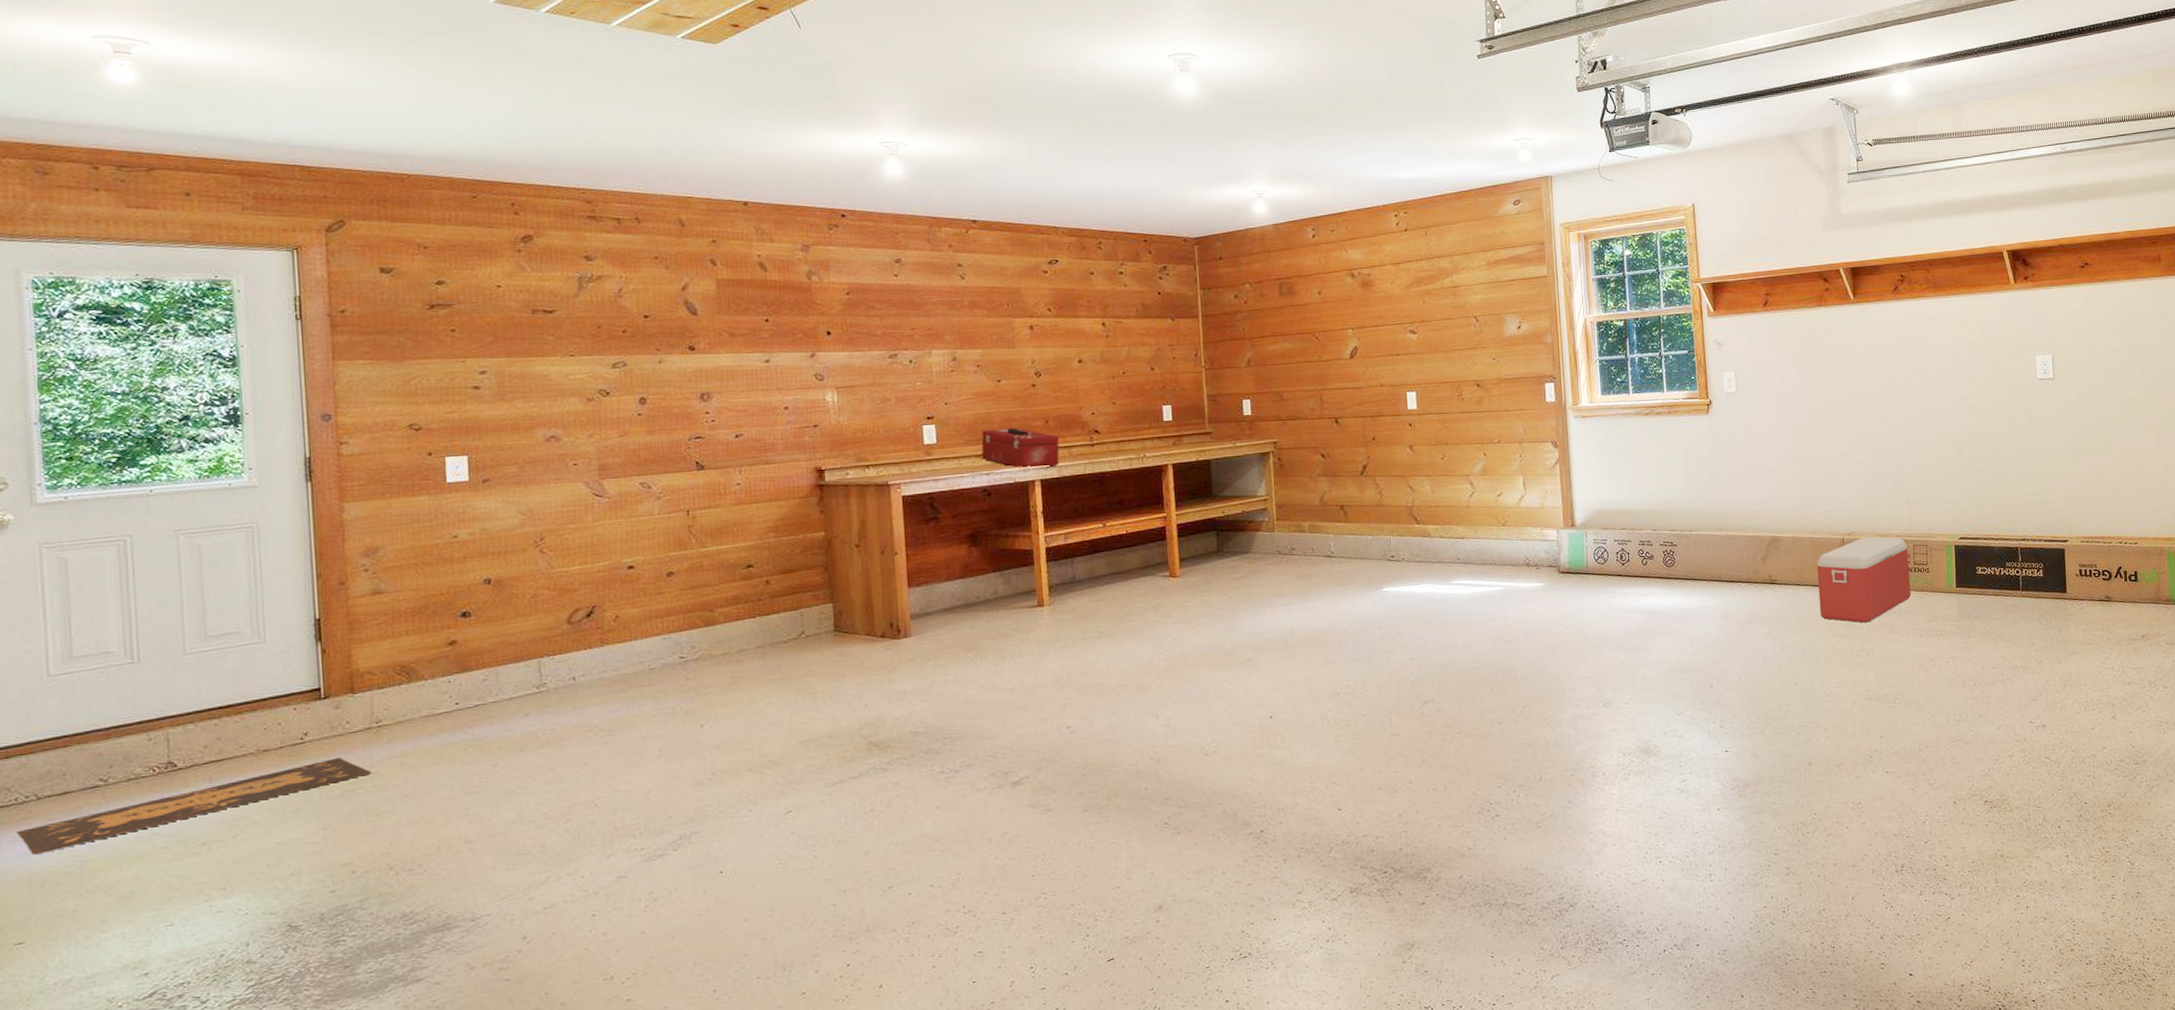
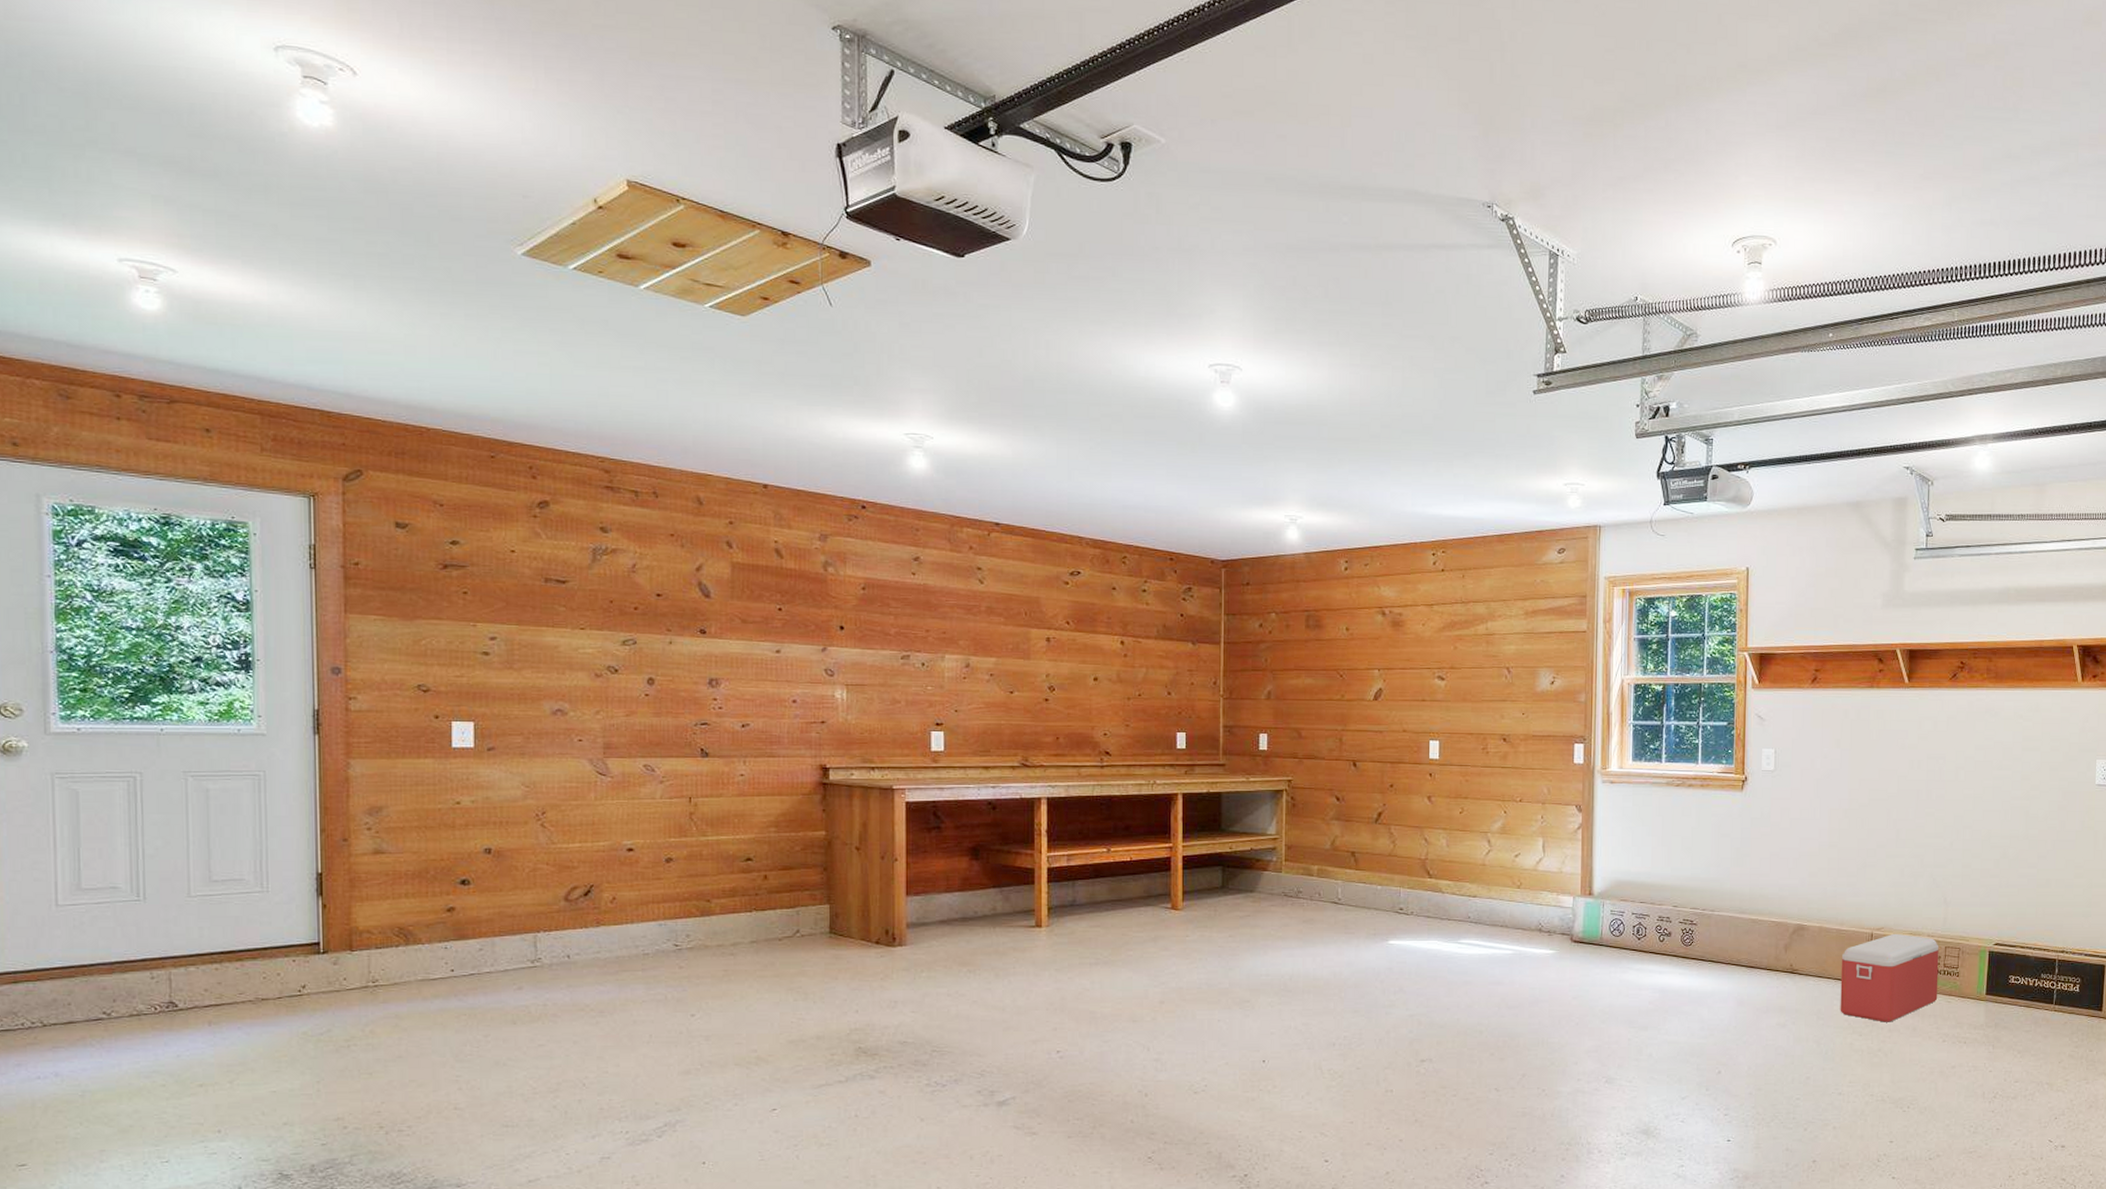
doormat: present [15,758,372,856] -> none [21,1013,367,1081]
toolbox: present [981,428,1060,470] -> none [989,742,1069,786]

